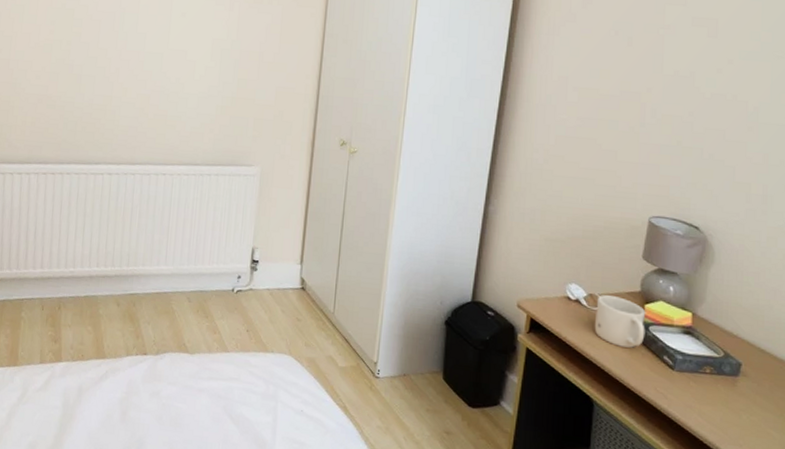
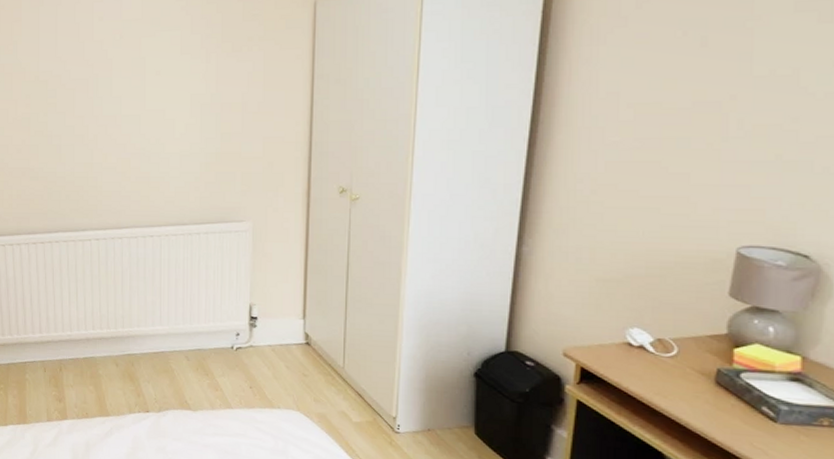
mug: present [594,295,646,349] -> none [665,339,736,399]

